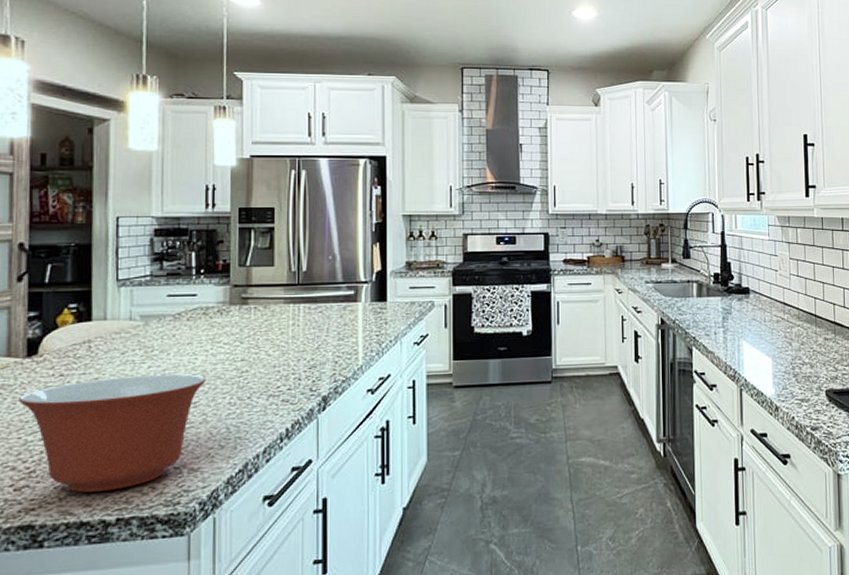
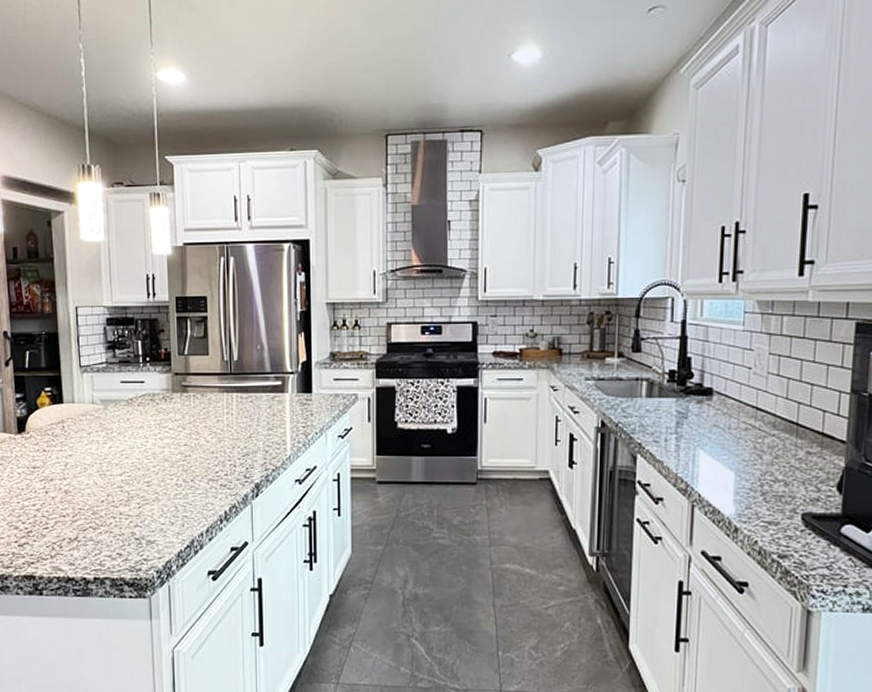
mixing bowl: present [17,374,206,493] -> none [14,454,156,554]

